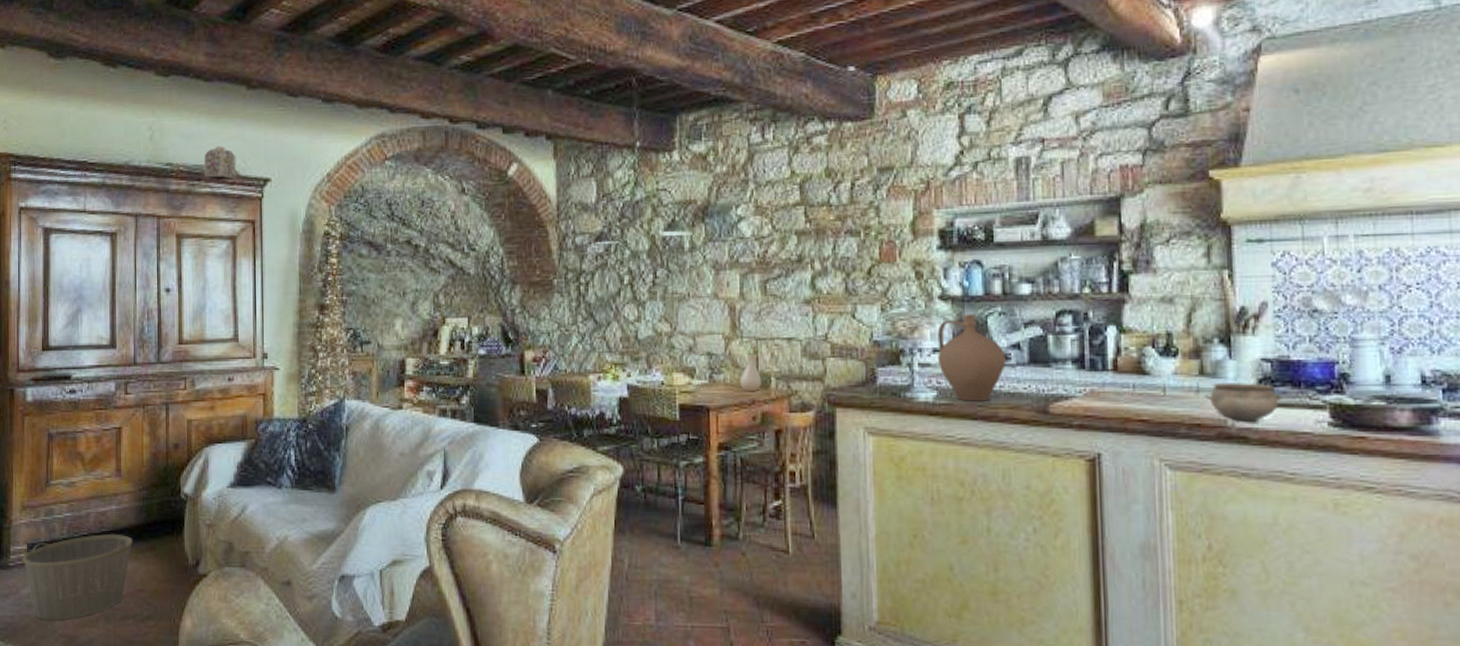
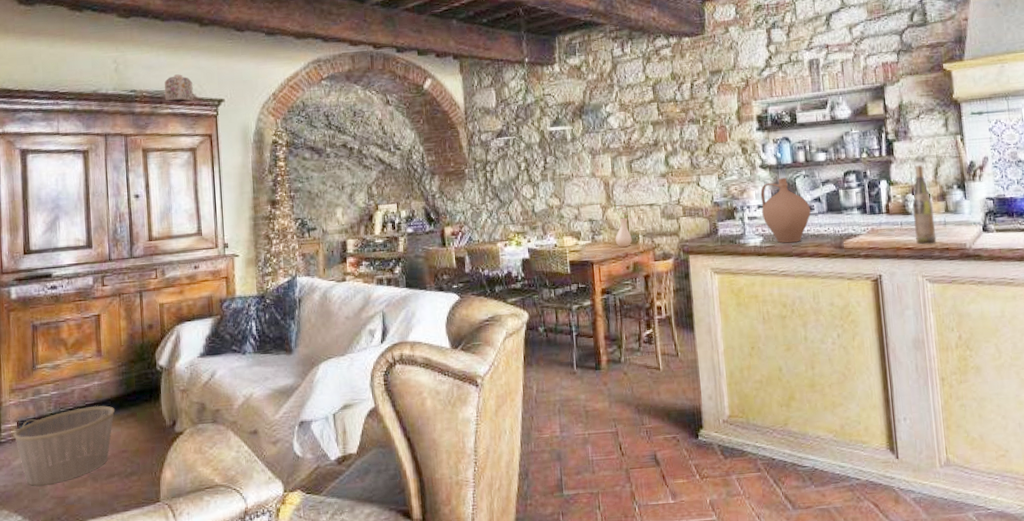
wine bottle: none [1152,307,1184,419] -> present [912,164,937,246]
cooking pot: present [1204,381,1284,422] -> none [950,215,1003,245]

